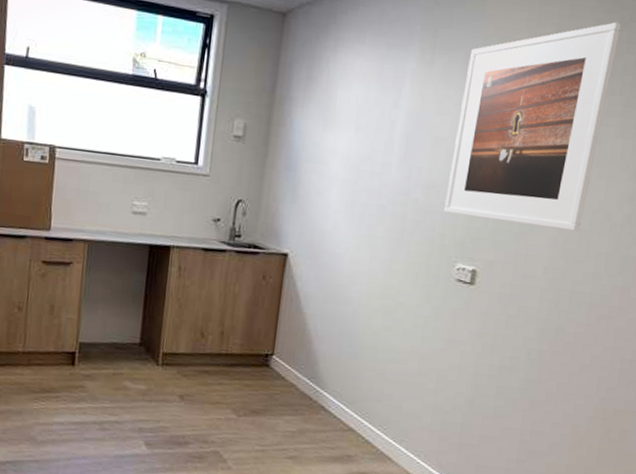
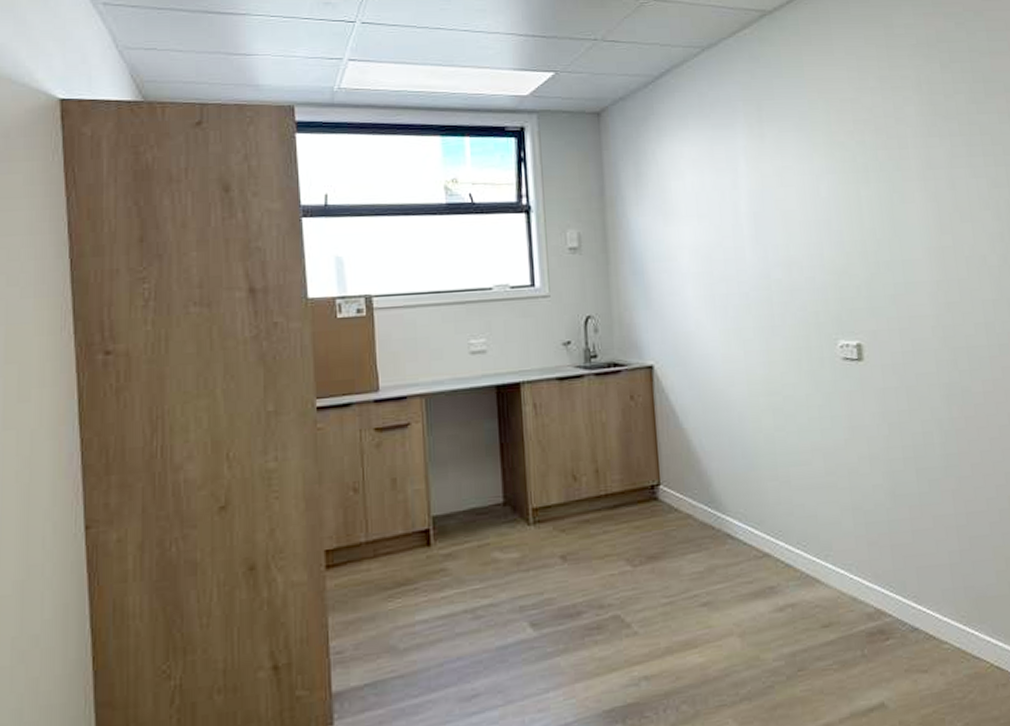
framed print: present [443,21,622,231] -> none [799,65,958,288]

